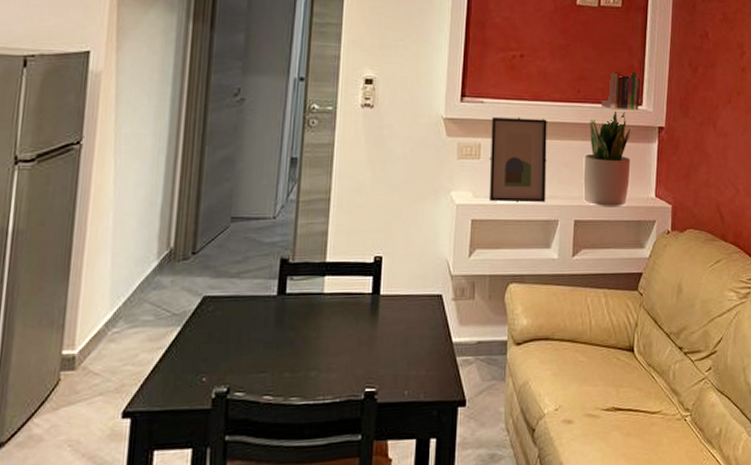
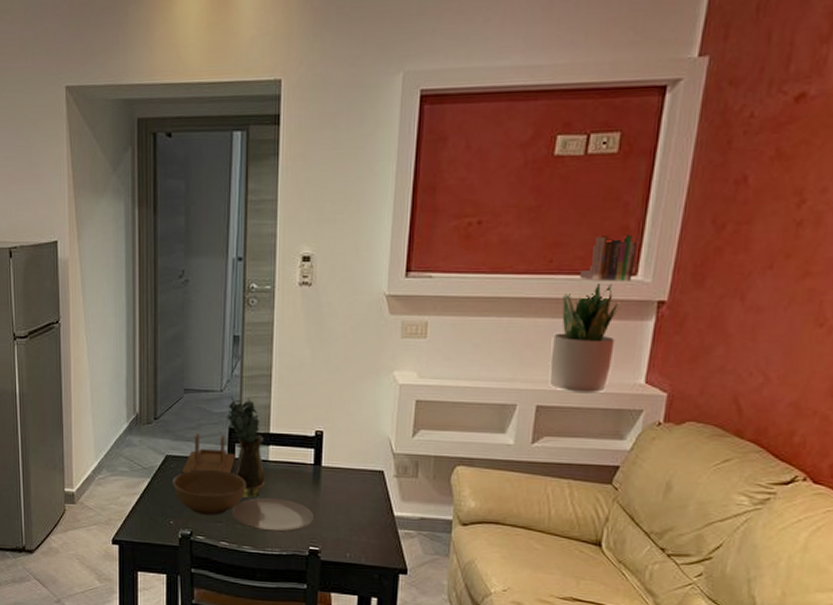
bowl: none [209,308,298,365] -> present [172,469,246,516]
napkin holder: none [220,267,286,317] -> present [181,433,235,474]
vase: none [279,224,320,339] -> present [227,397,265,498]
plate: none [279,335,371,377] -> present [232,497,313,533]
picture frame: present [488,116,547,203] -> none [435,292,508,385]

